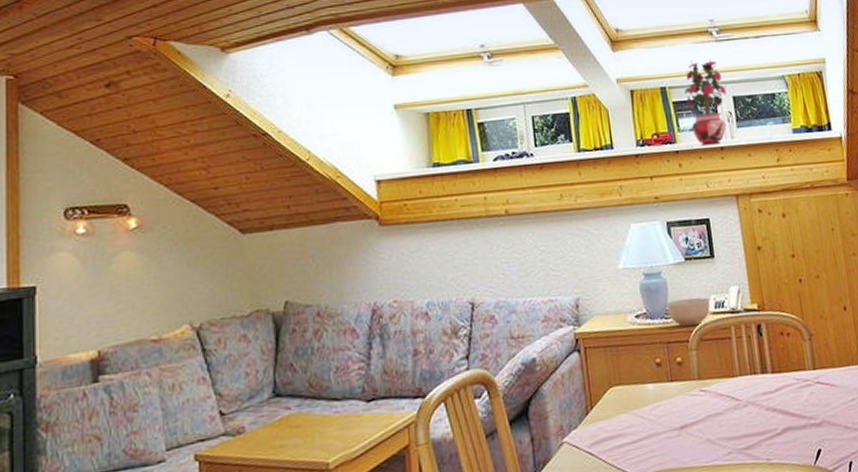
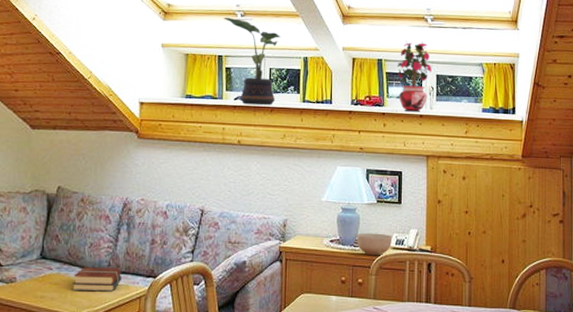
books: none [318,392,383,432] -> present [71,267,122,292]
potted plant: none [466,61,544,165] -> present [223,17,281,106]

